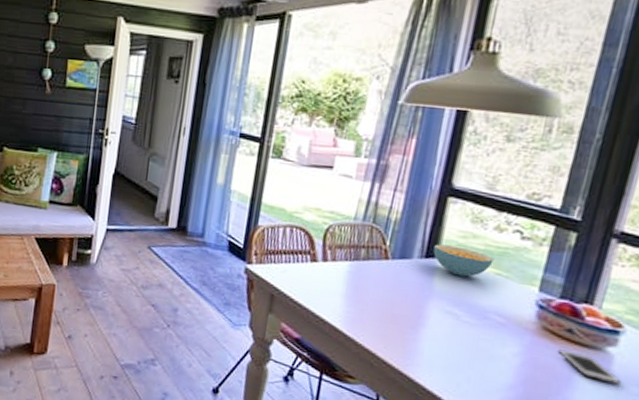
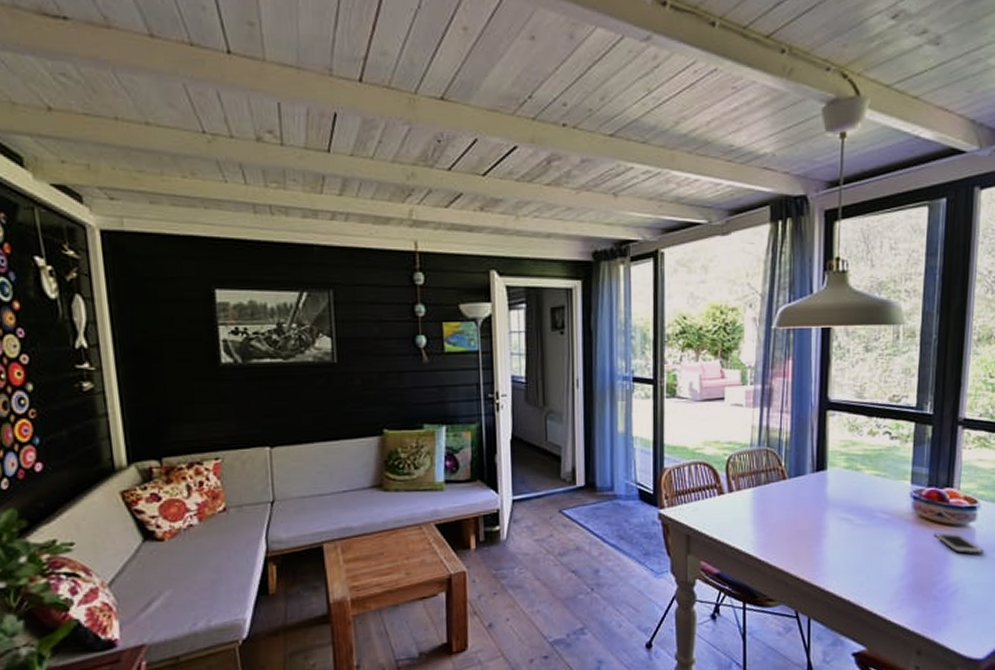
cereal bowl: present [433,244,494,277] -> none [822,455,872,483]

